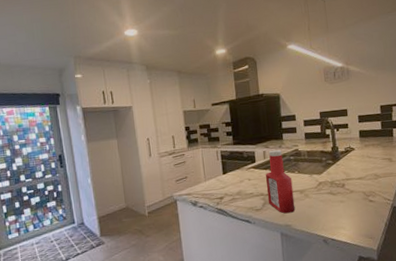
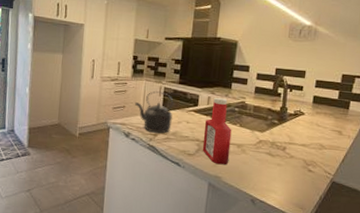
kettle: none [196,155,235,197] -> present [135,91,174,134]

